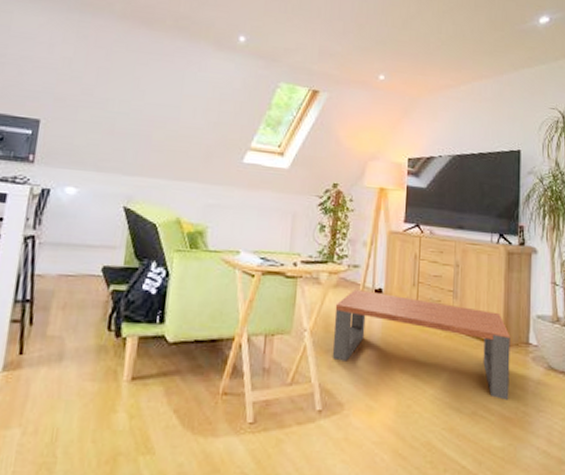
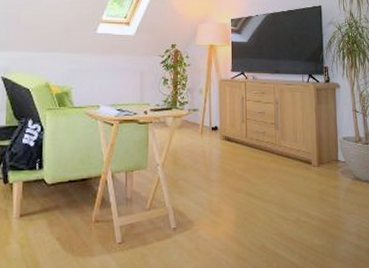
coffee table: present [333,290,511,400] -> none [181,129,325,207]

